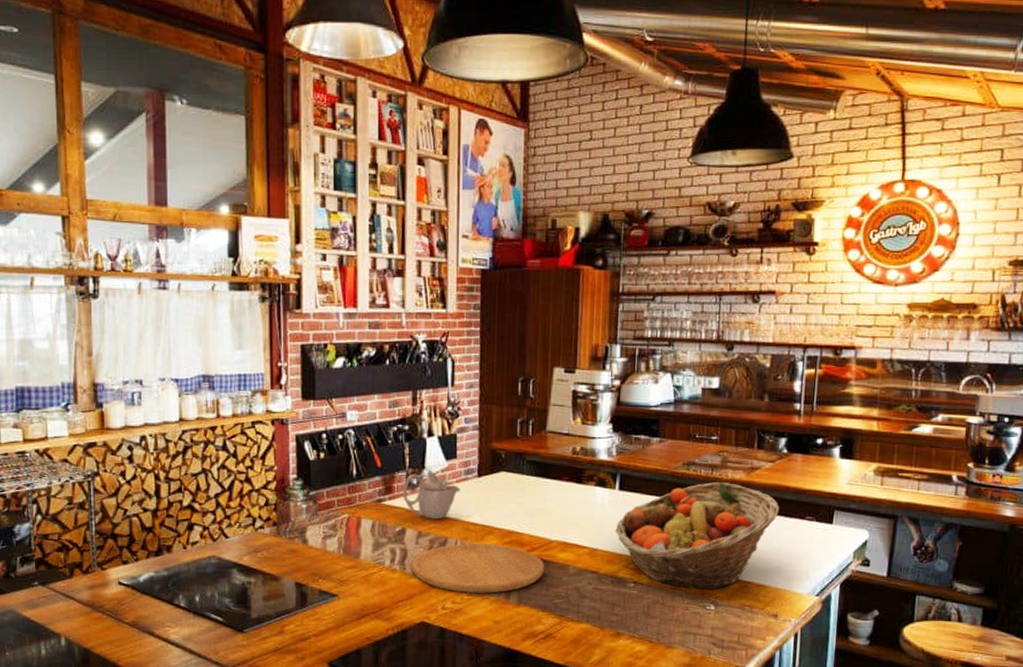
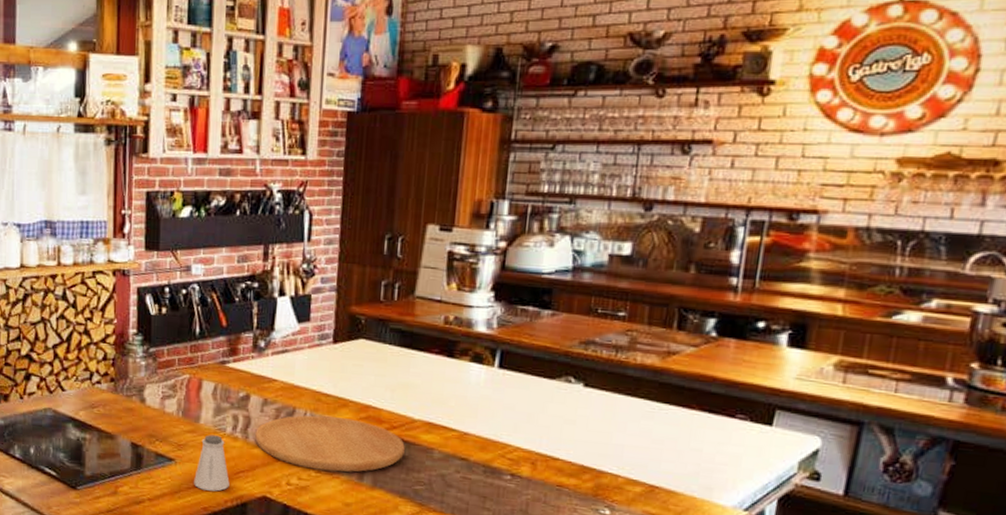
saltshaker: none [357,569,390,622] -> present [194,434,230,492]
teapot: present [403,469,461,520] -> none [249,332,313,388]
fruit basket: present [615,481,779,590] -> none [491,365,702,493]

